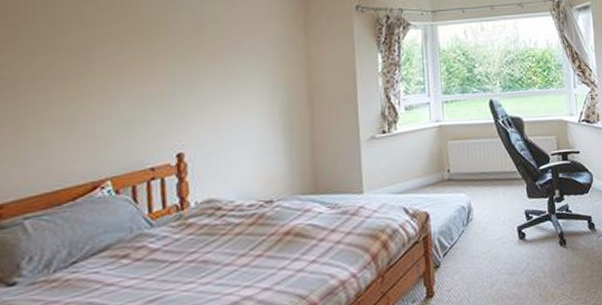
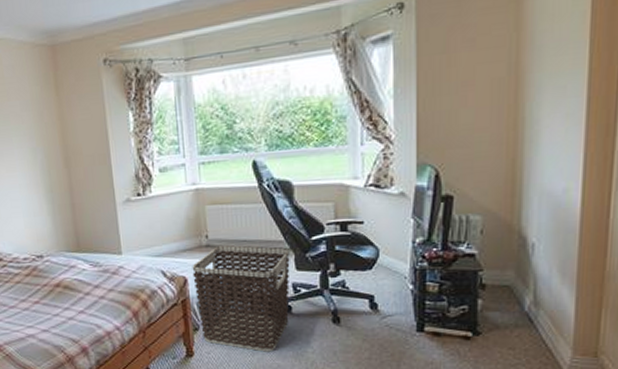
clothes hamper: none [434,178,523,283] -> present [192,245,290,352]

